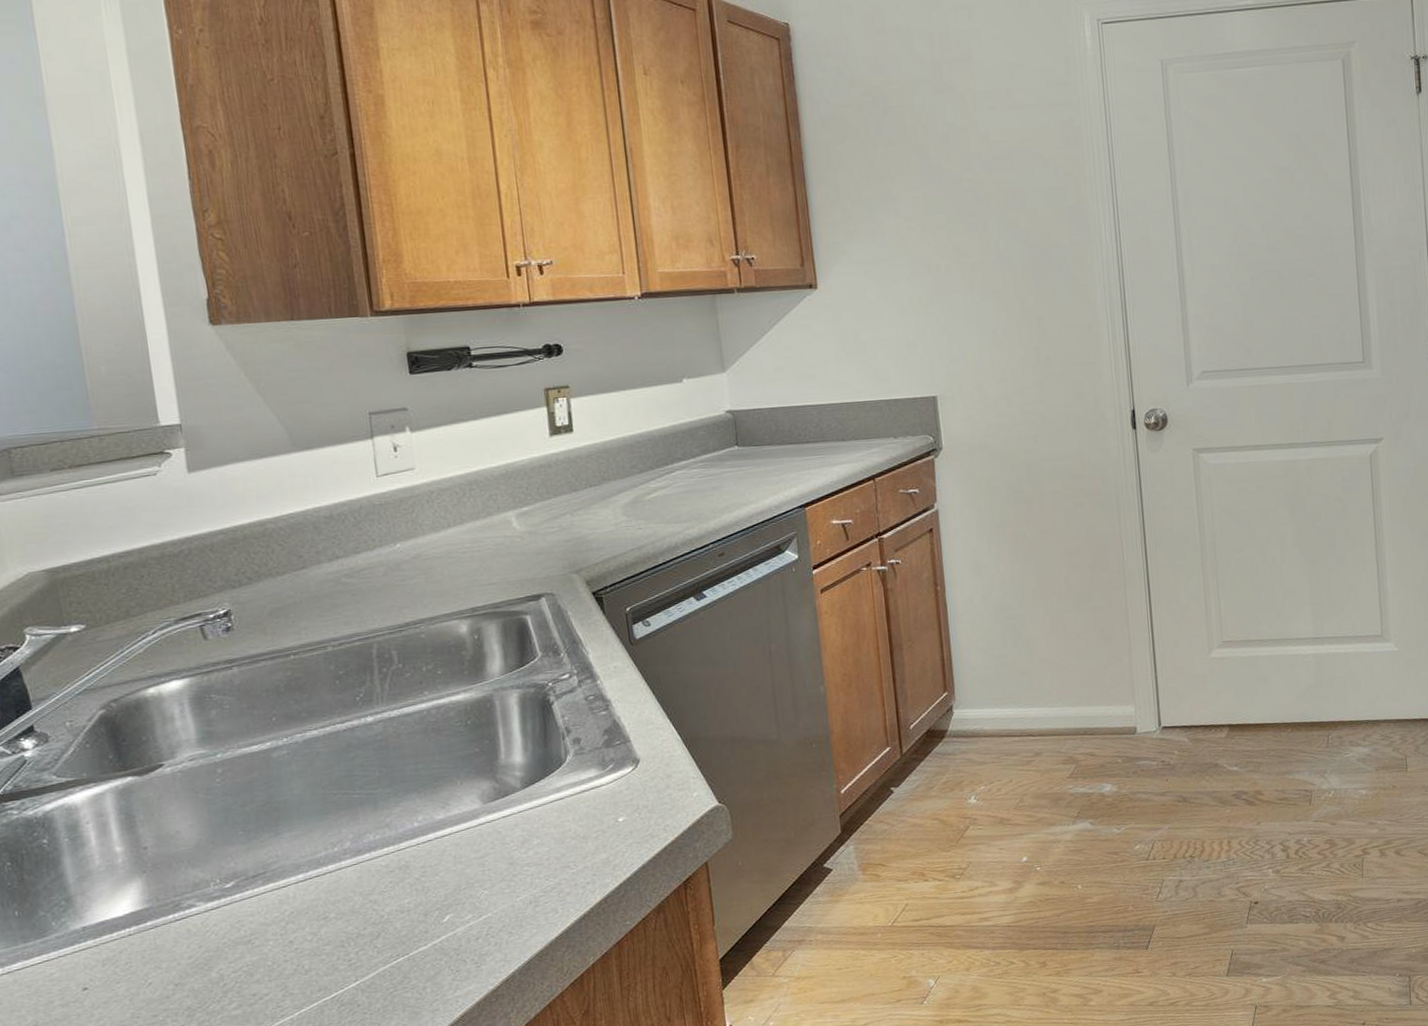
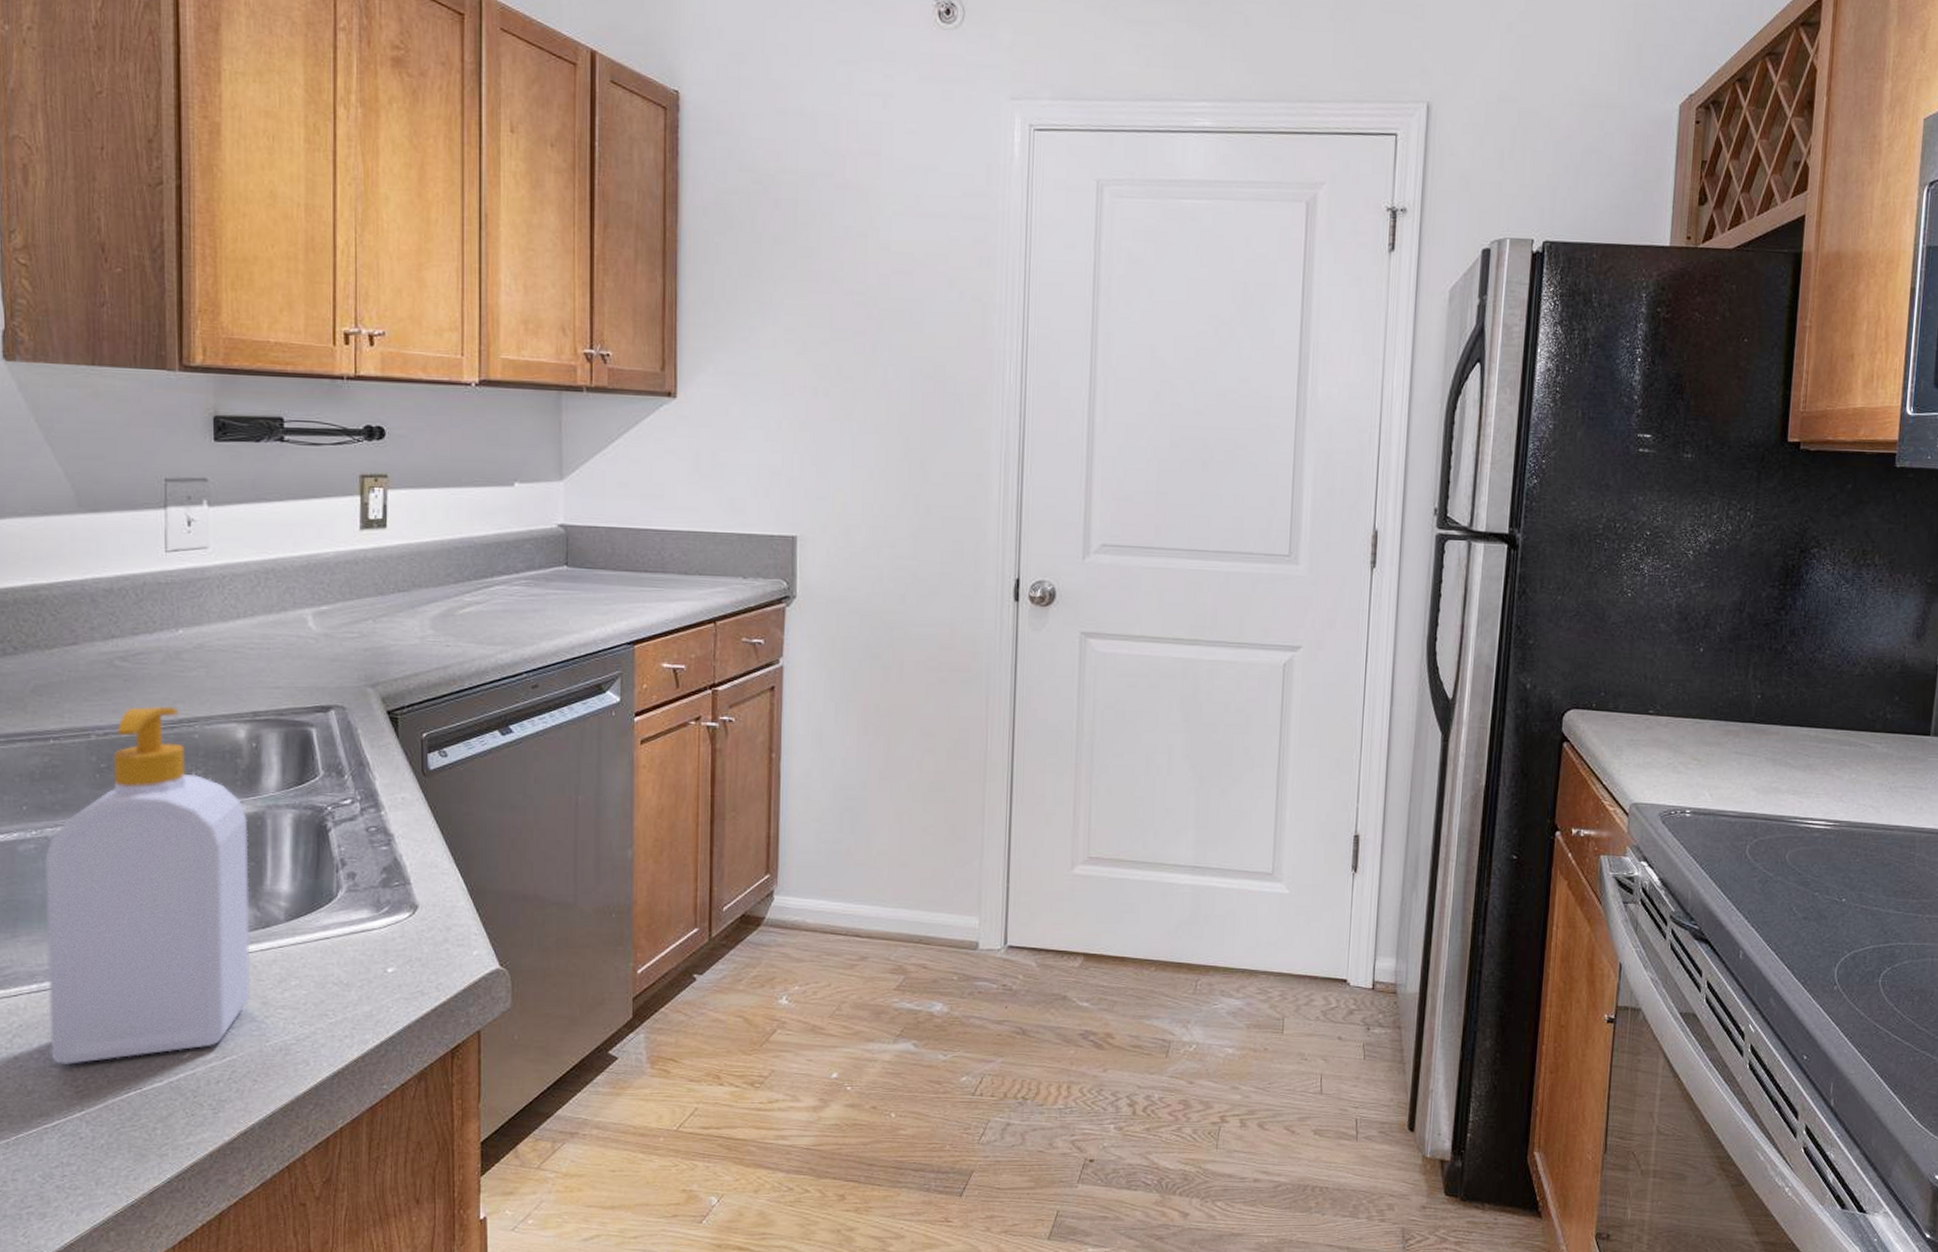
soap bottle: none [297,612,498,943] -> present [45,706,250,1065]

